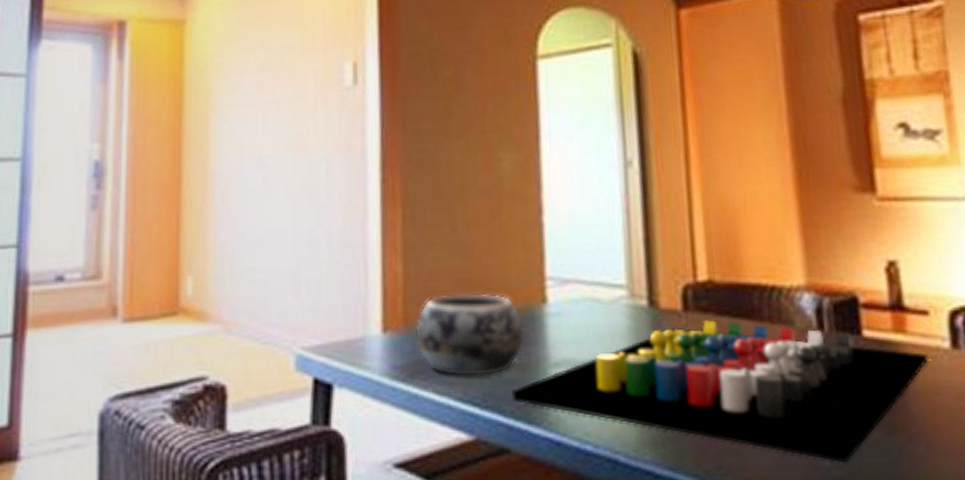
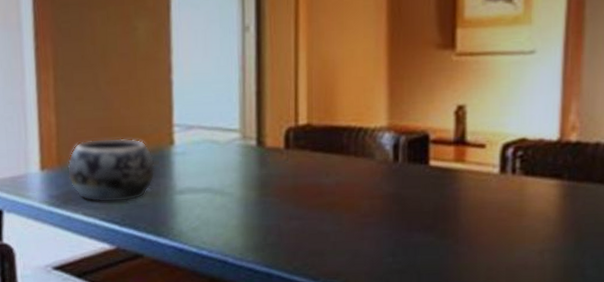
board game: present [512,320,928,463] -> none [145,155,480,260]

